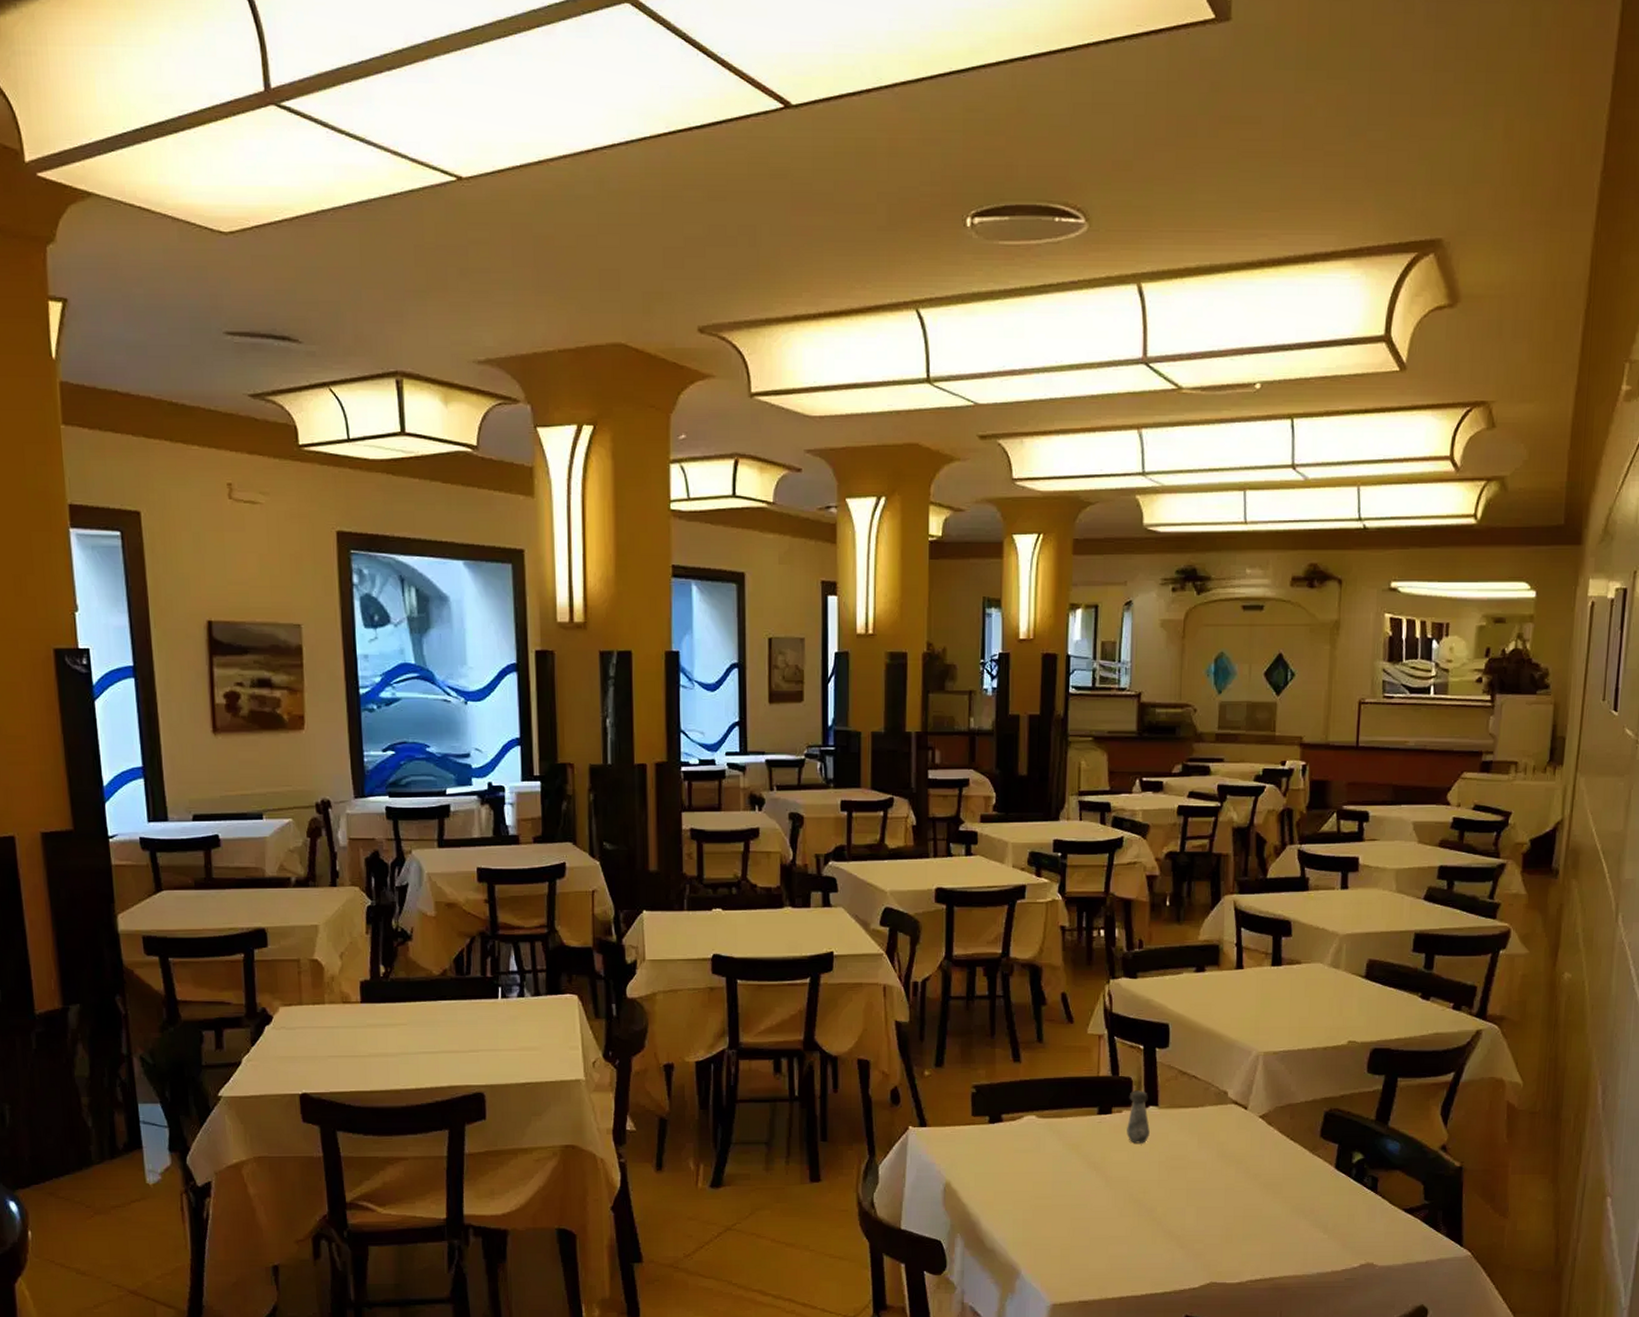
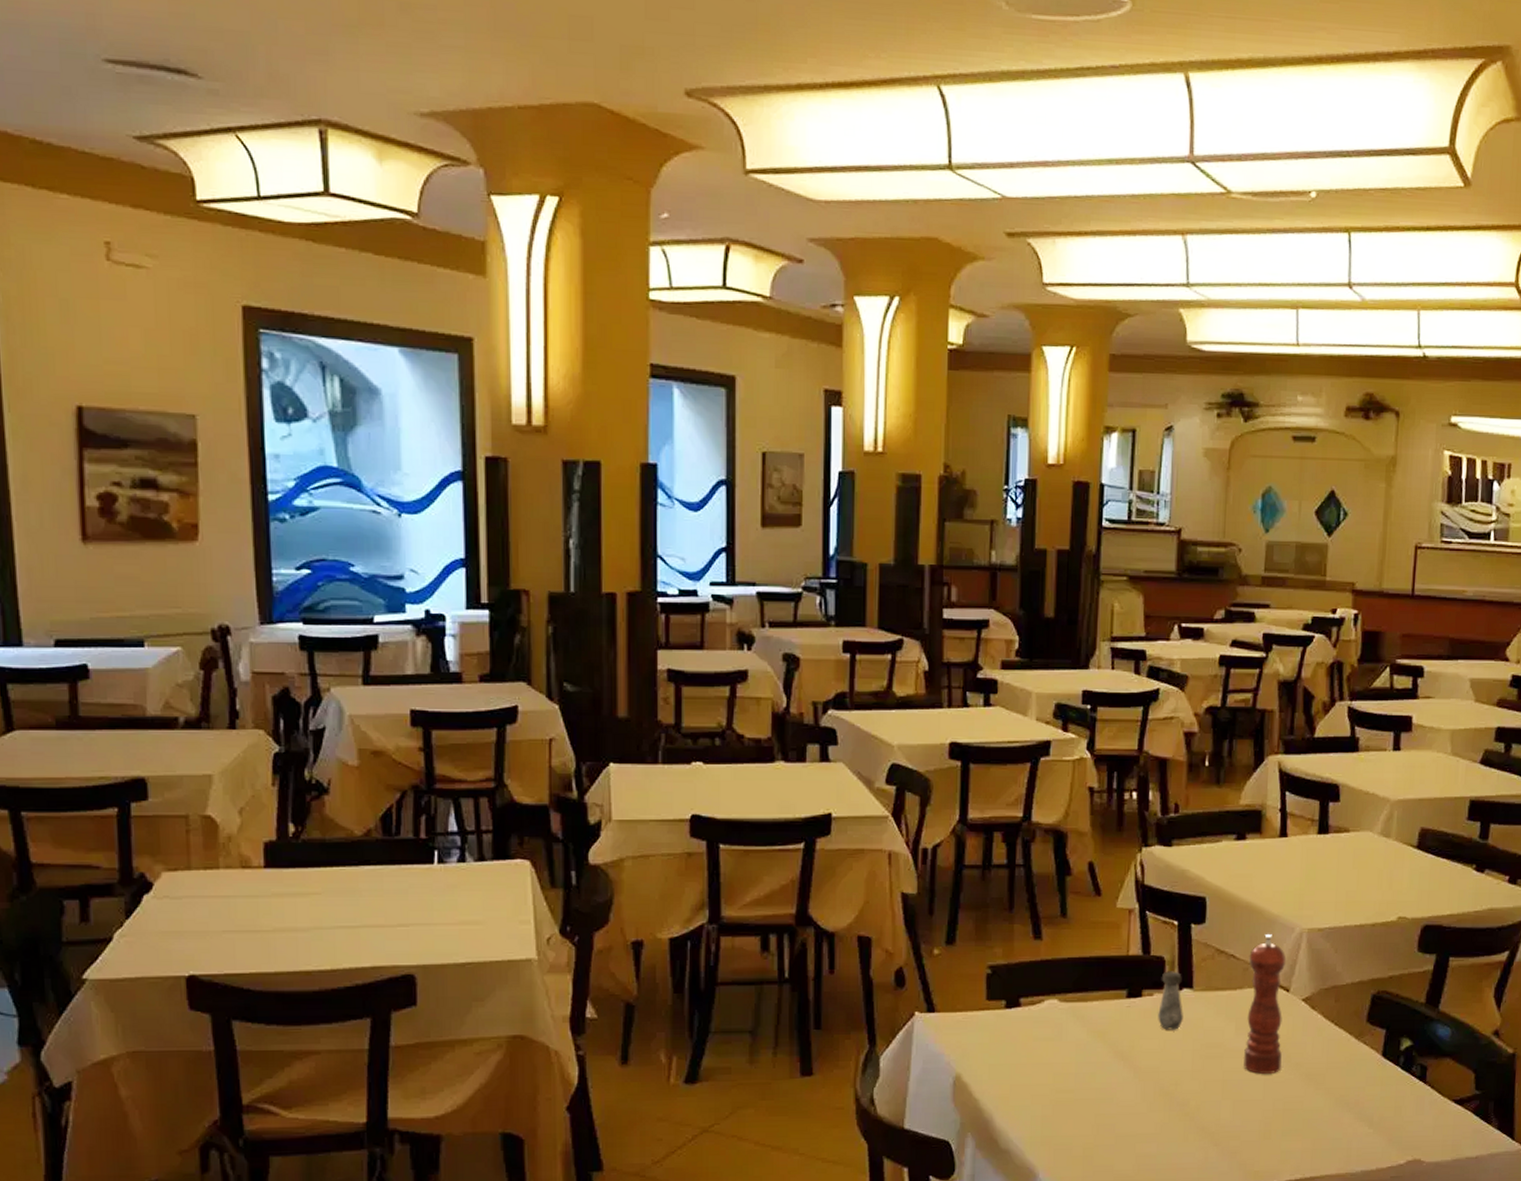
pepper mill: none [1205,1057,1244,1183] -> present [1243,934,1287,1074]

